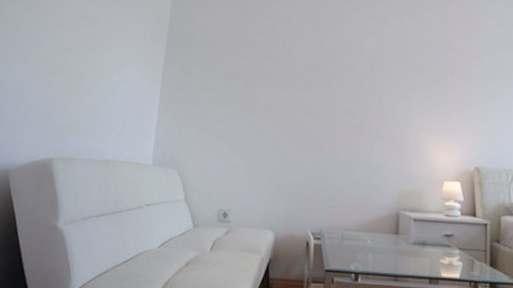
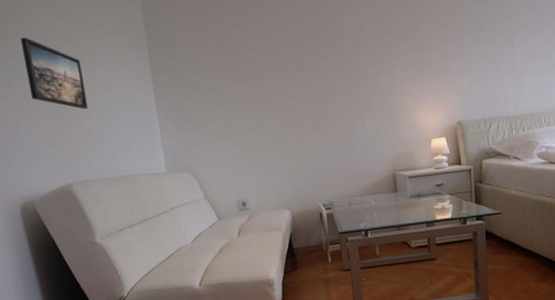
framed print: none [43,12,100,87] -> present [20,37,89,109]

